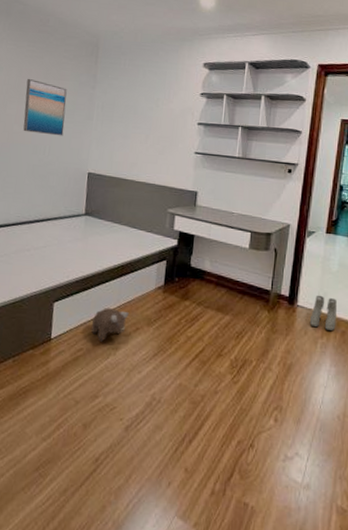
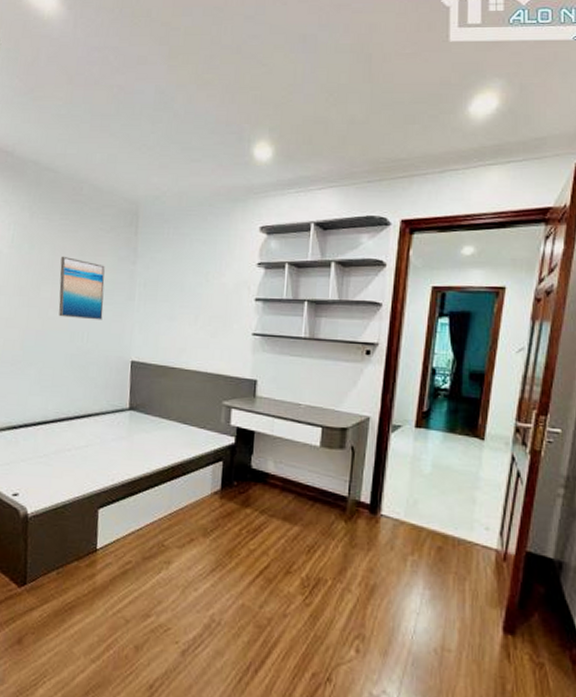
plush toy: present [91,308,129,342] -> none [139,515,182,554]
boots: present [309,295,337,332] -> none [396,502,432,547]

